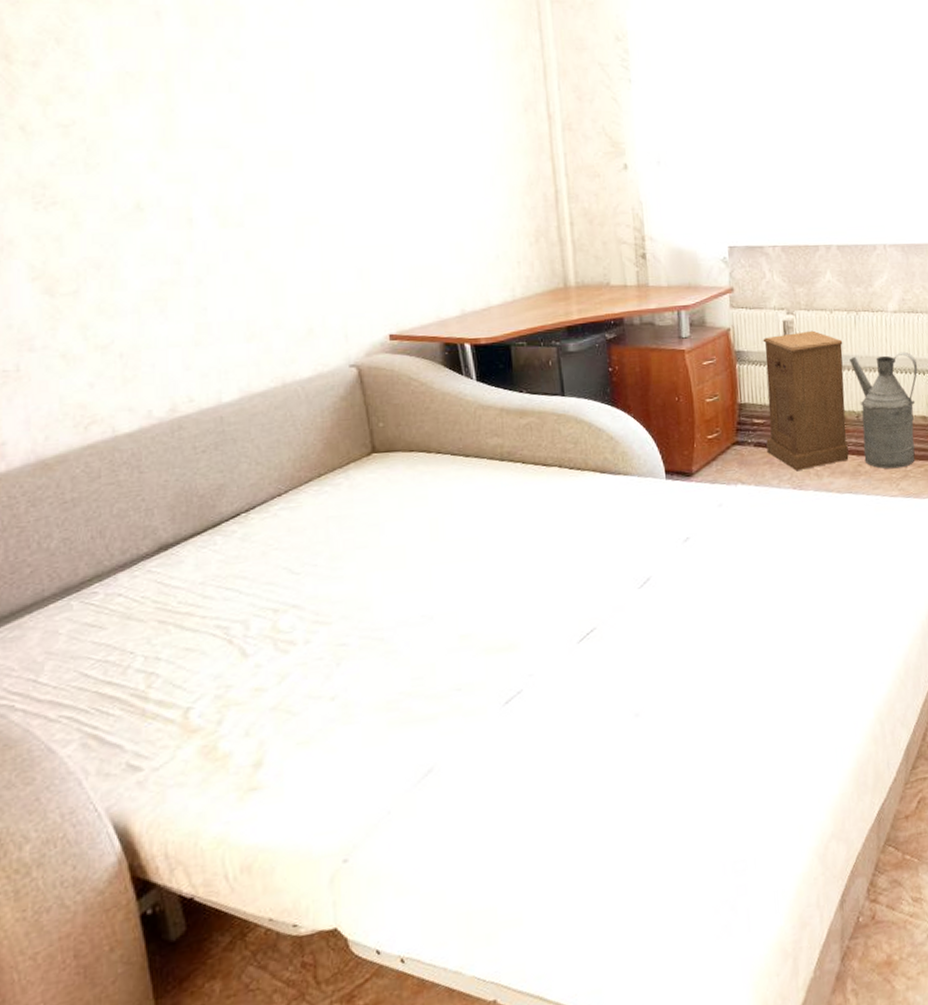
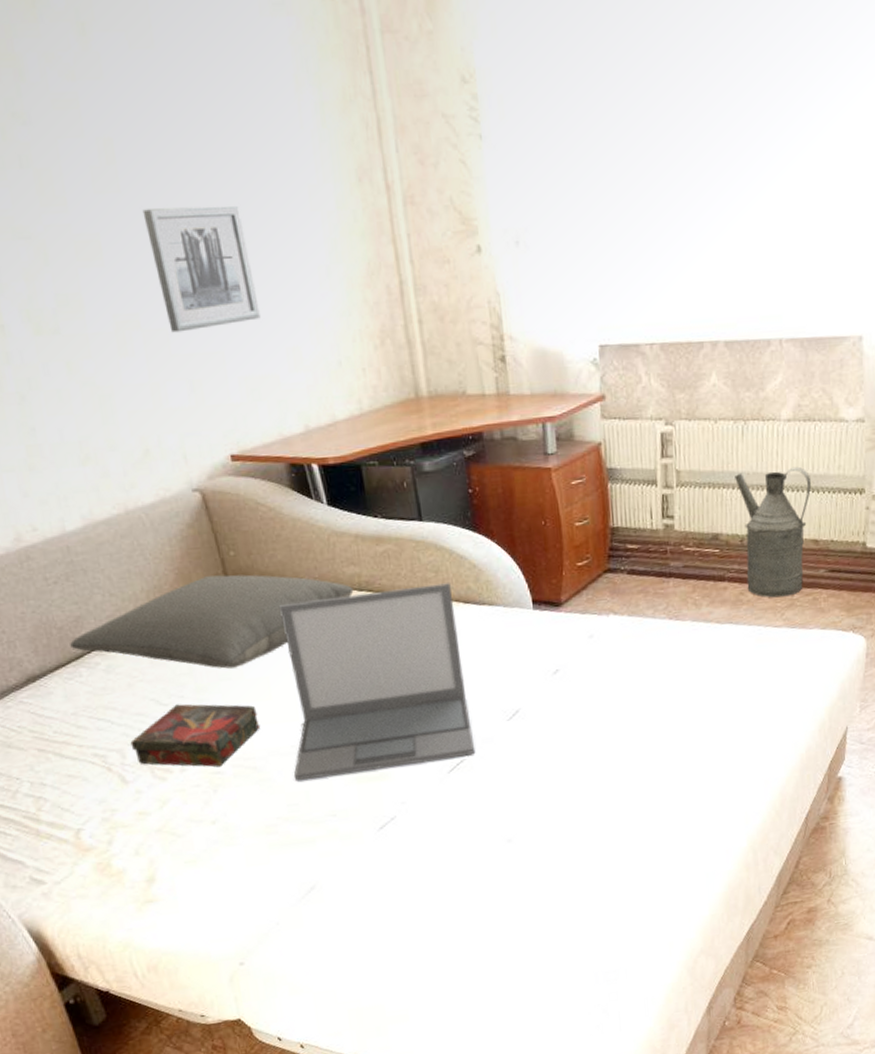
pillow: none [209,445,496,537] -> present [70,574,354,669]
book: none [256,572,390,639] -> present [130,704,259,767]
wall art: none [333,127,429,228] -> present [142,206,261,333]
laptop: none [421,454,606,654] -> present [280,583,476,782]
nightstand: present [763,330,849,470] -> none [637,443,731,600]

